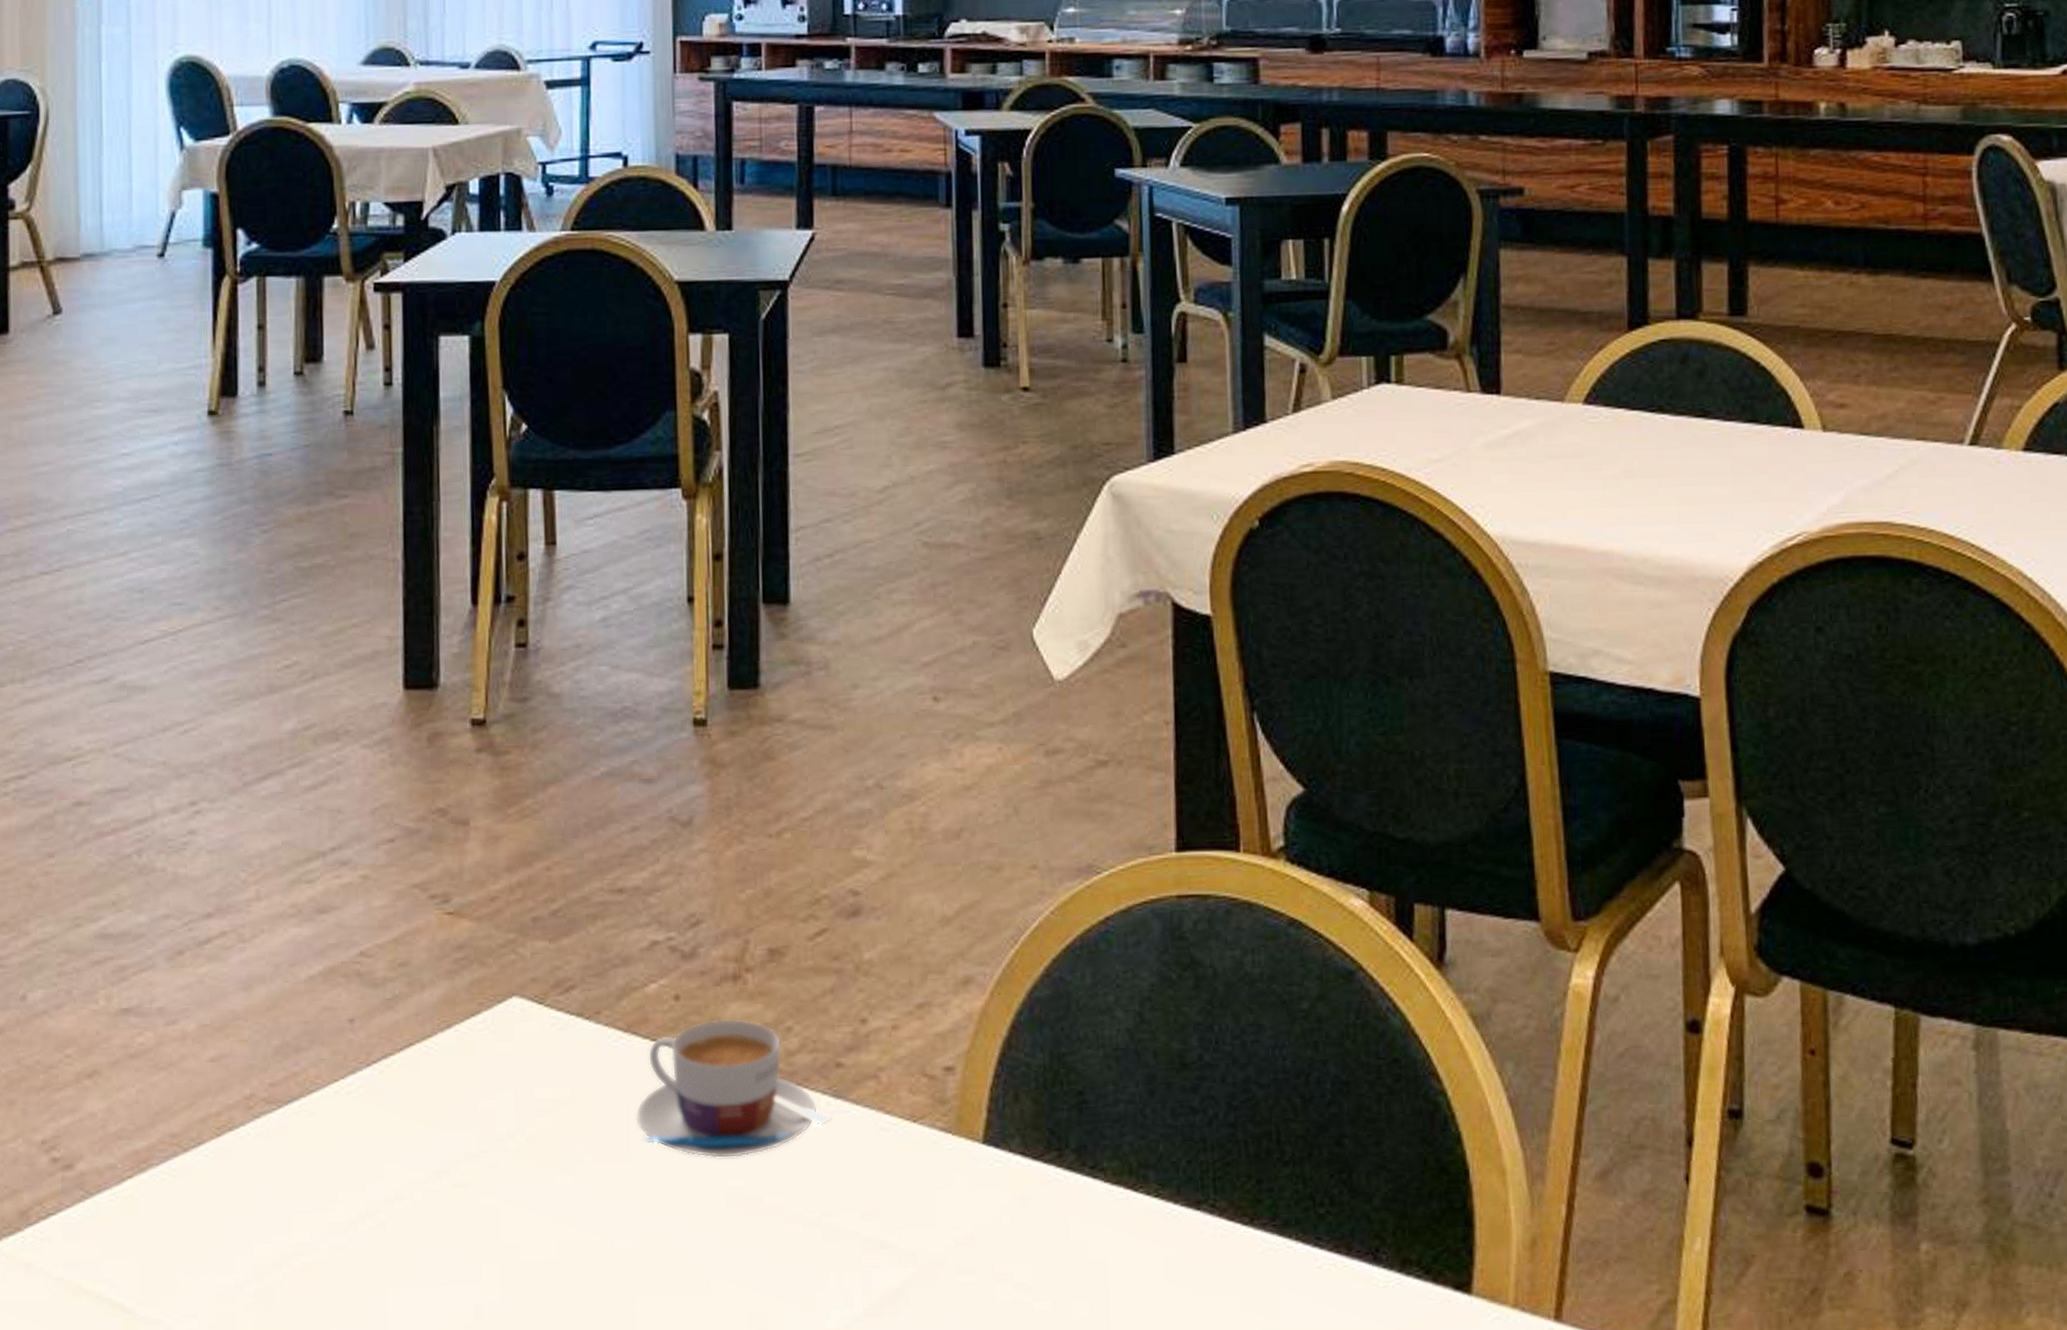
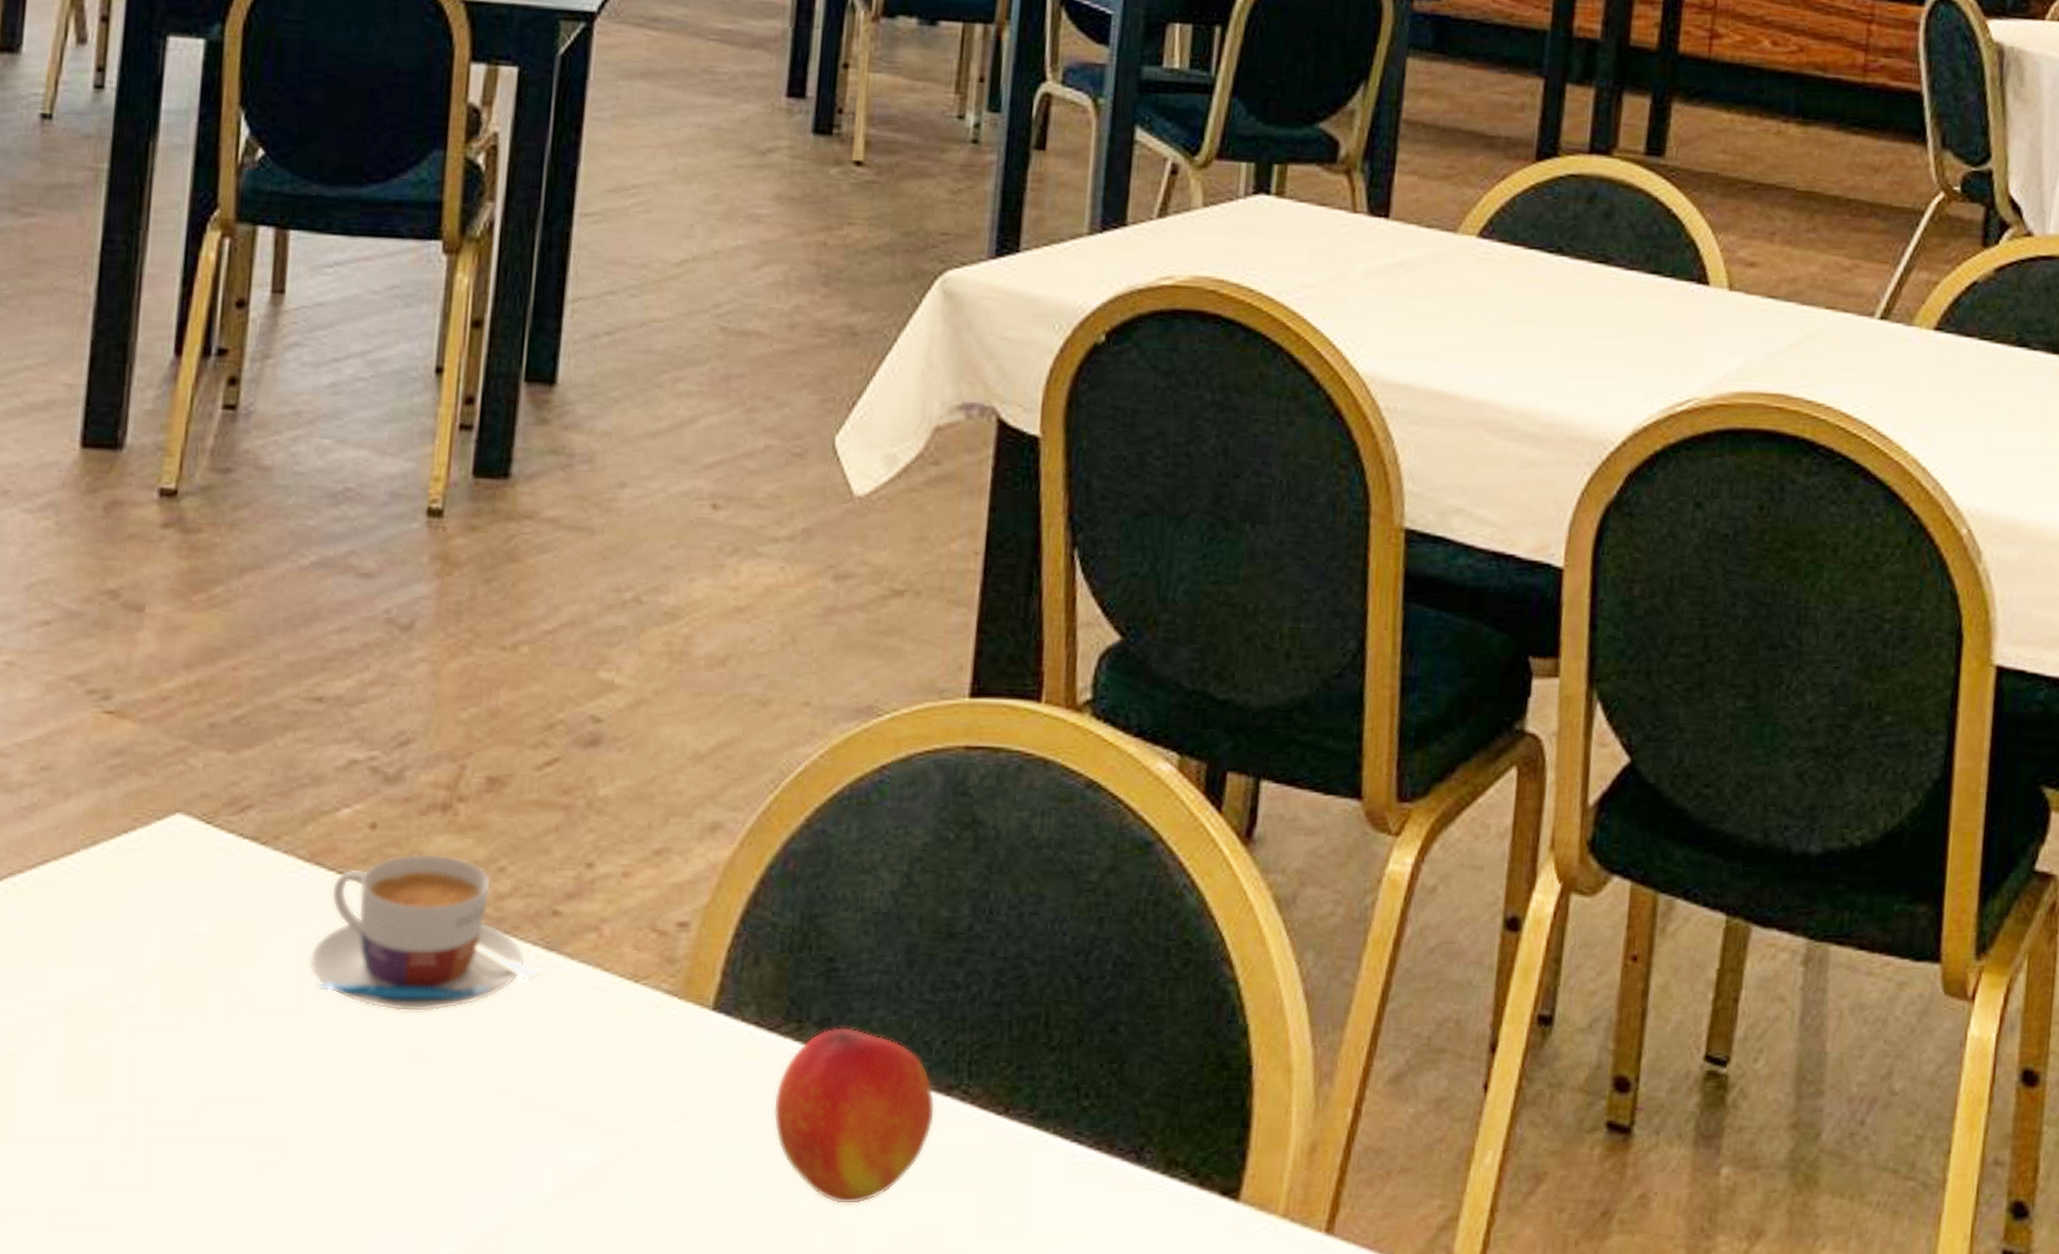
peach: none [1045,1152,1189,1313] -> present [773,1026,936,1205]

